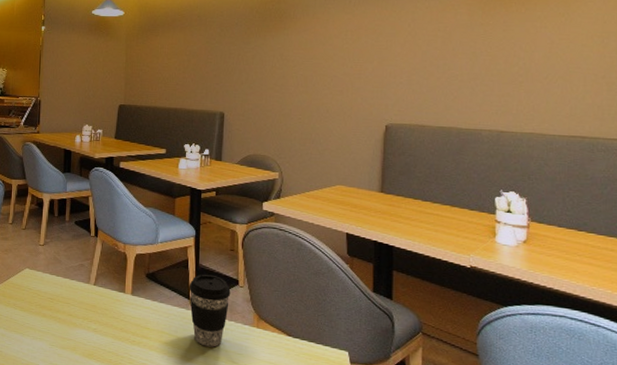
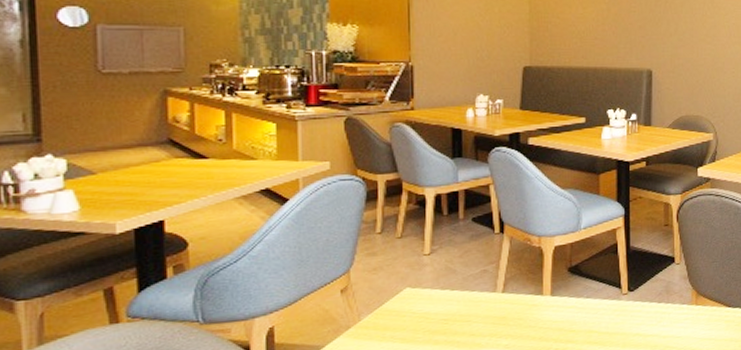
coffee cup: present [189,274,231,347] -> none [619,256,667,337]

